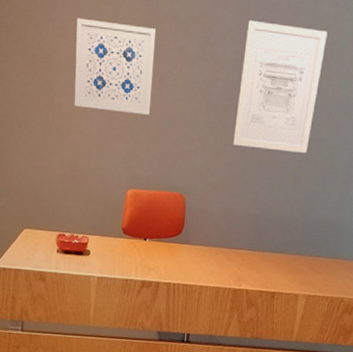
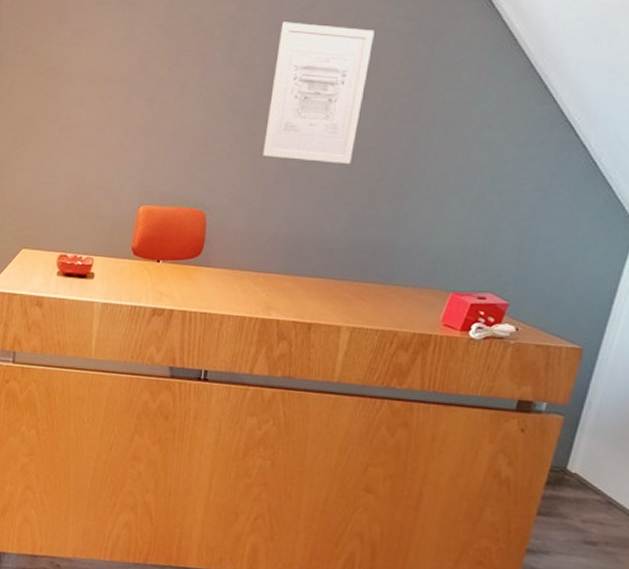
wall art: present [74,18,157,116] -> none [84,26,178,126]

